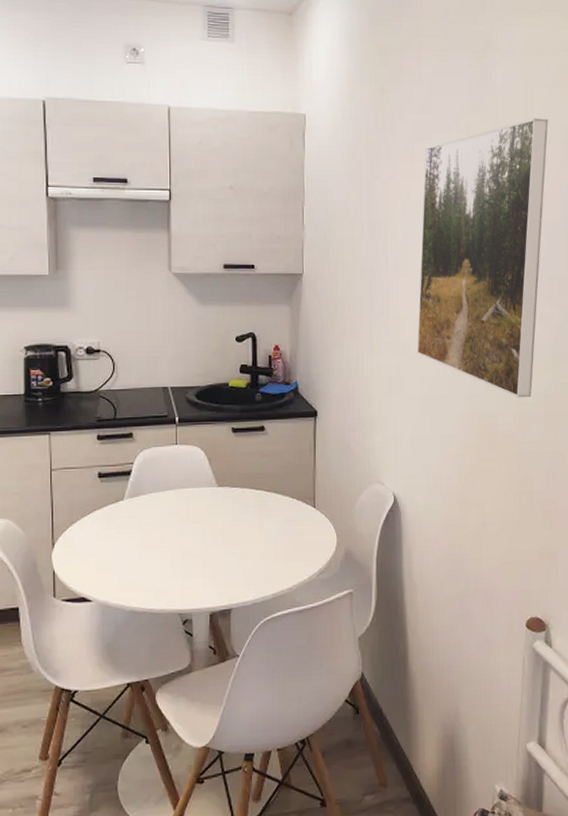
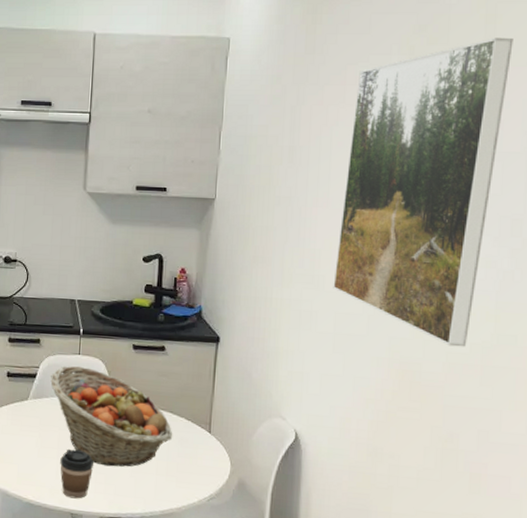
fruit basket: none [147,456,278,558] -> present [50,366,172,467]
coffee cup: none [164,545,201,598] -> present [60,448,95,499]

